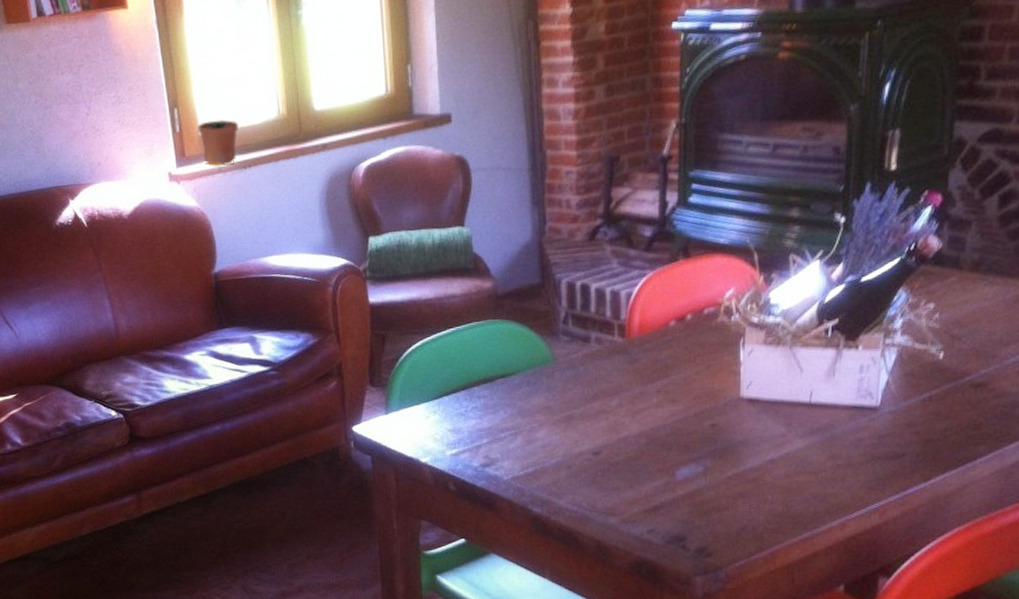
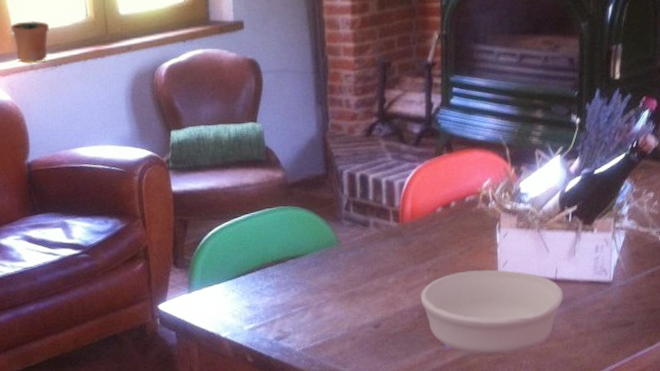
bowl: none [648,391,819,489] -> present [420,269,564,356]

